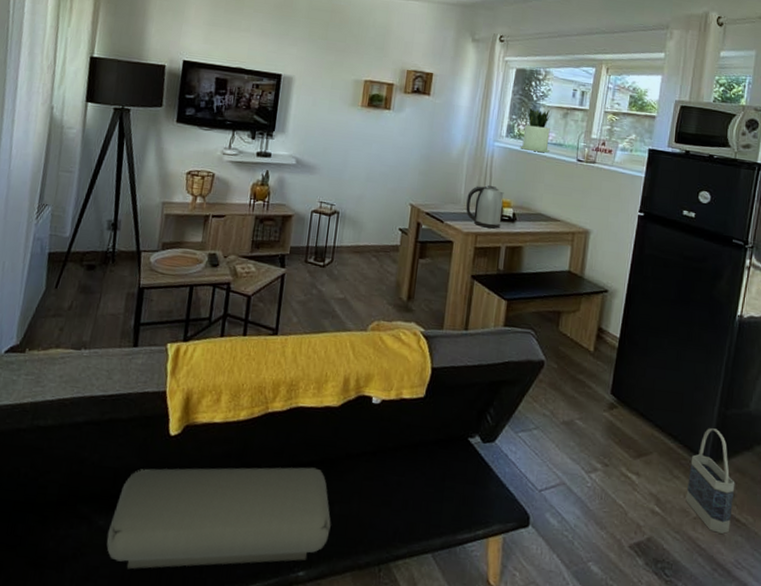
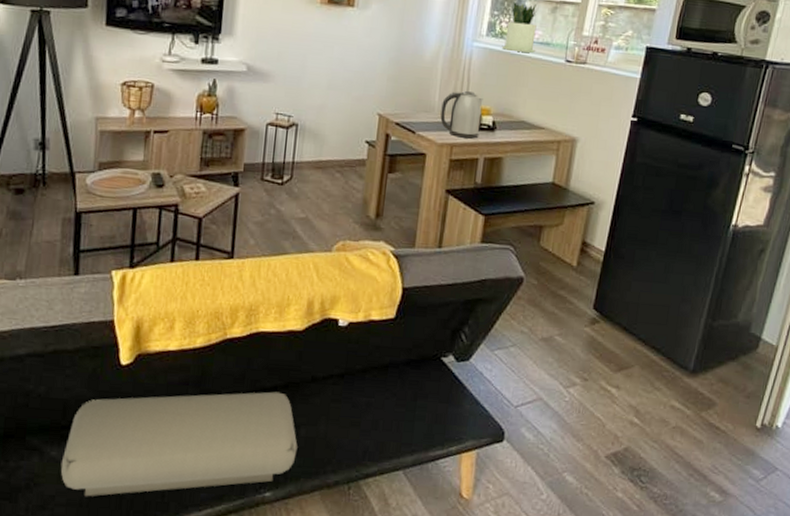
bag: present [686,428,735,535] -> none [666,340,718,442]

